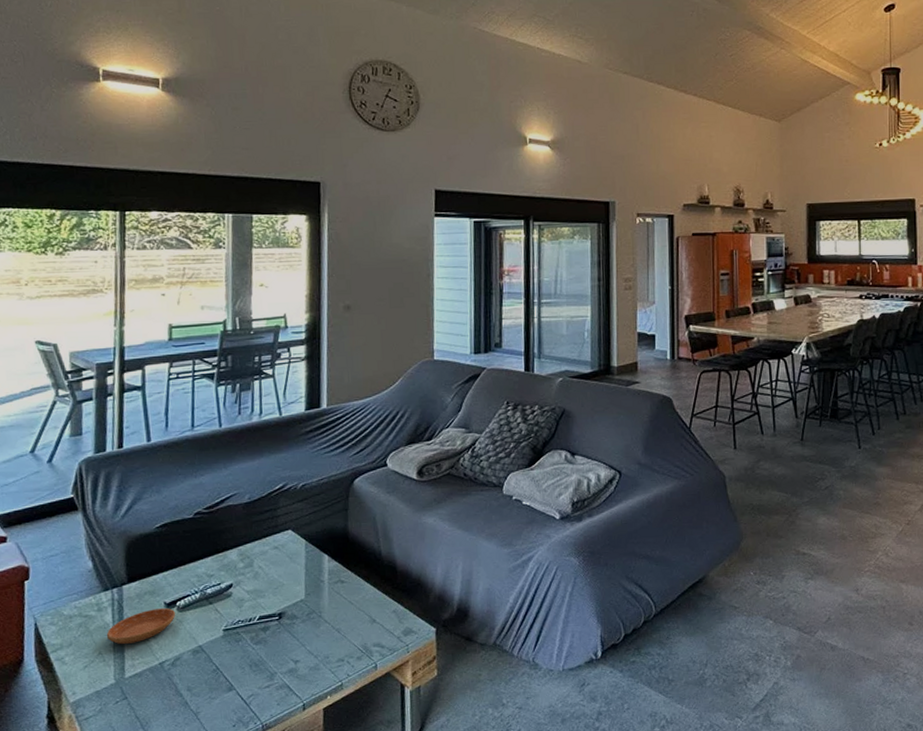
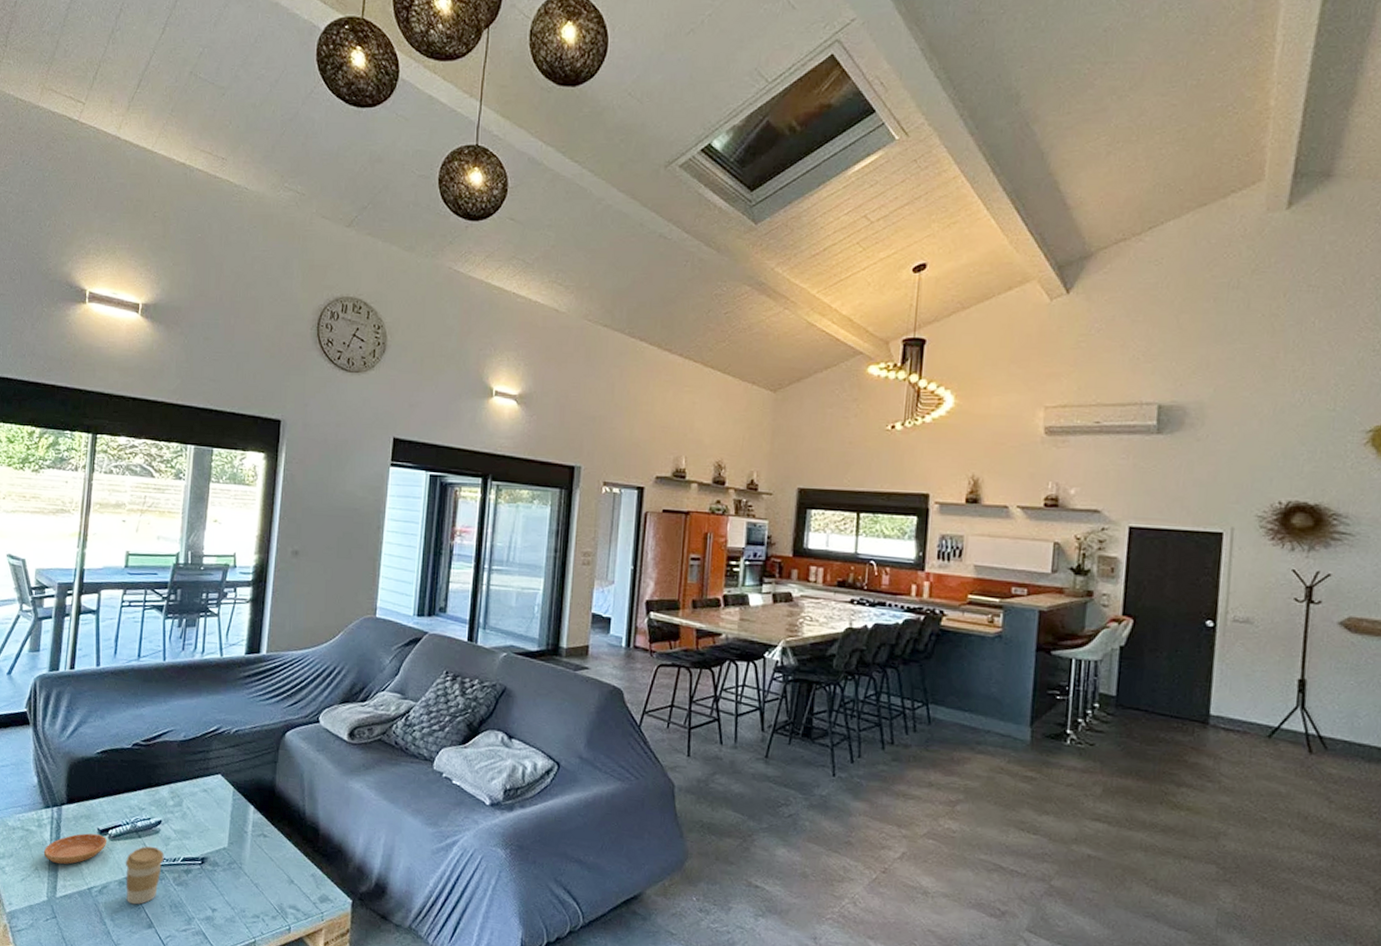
coffee cup: none [197,610,239,671] -> present [125,846,164,905]

